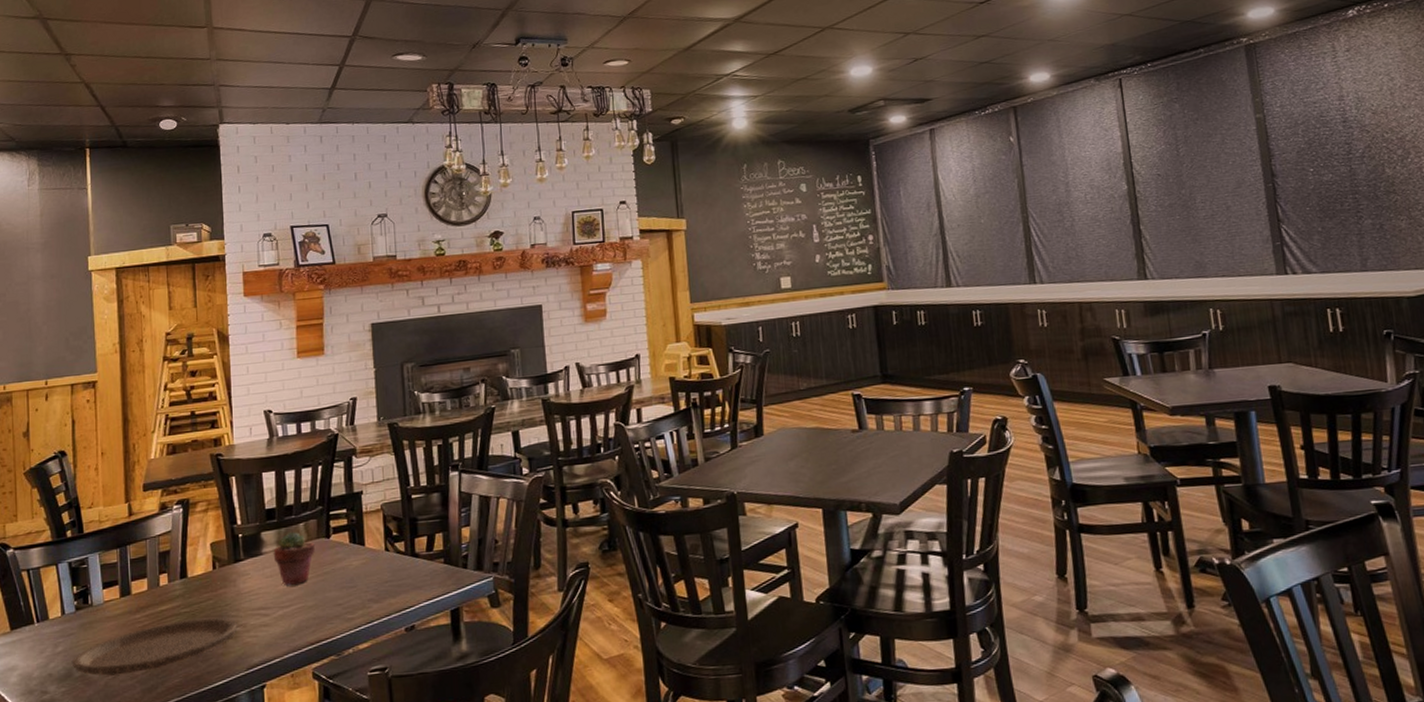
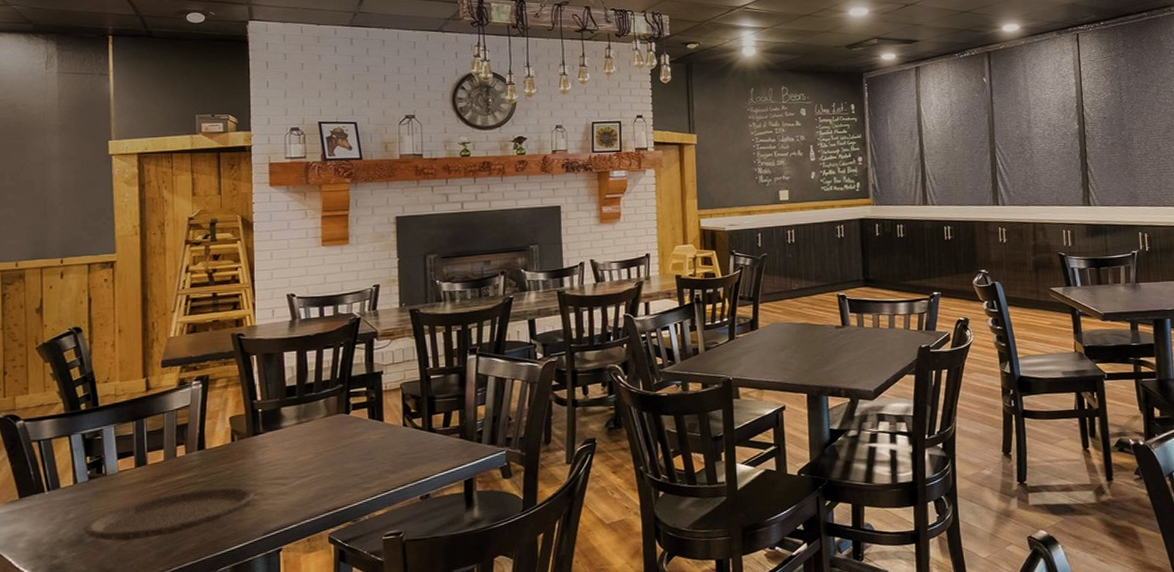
potted succulent: present [273,532,316,586] -> none [292,408,335,458]

